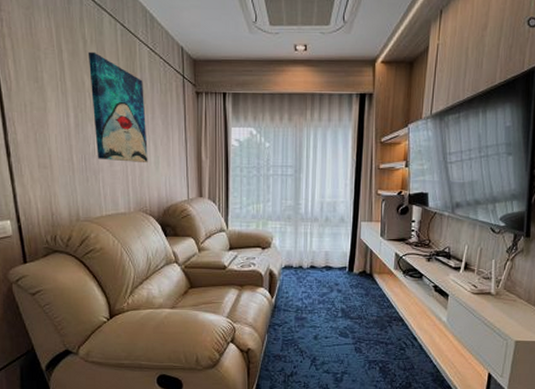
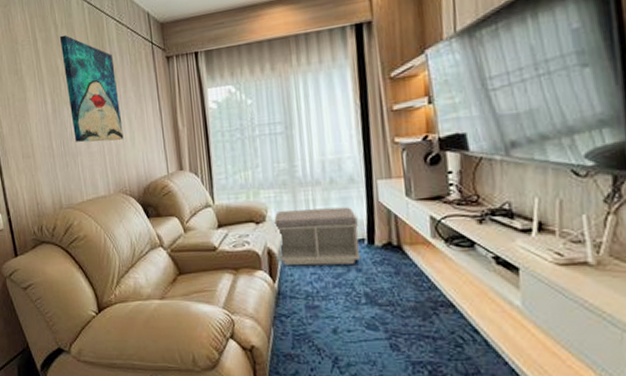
bench: none [277,240,343,286] -> present [274,207,361,266]

